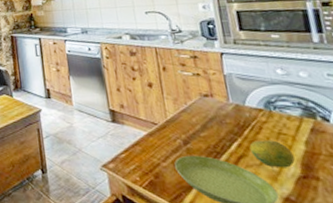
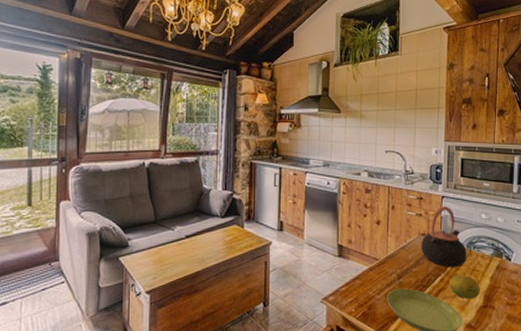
teapot: none [205,63,268,132] -> present [421,206,467,268]

